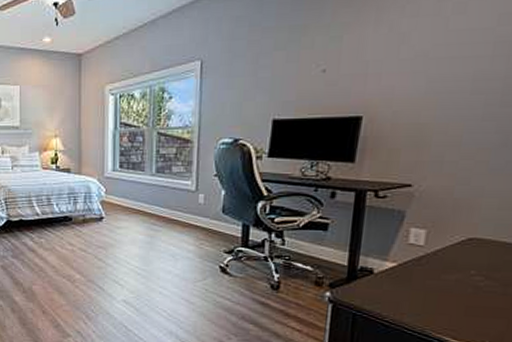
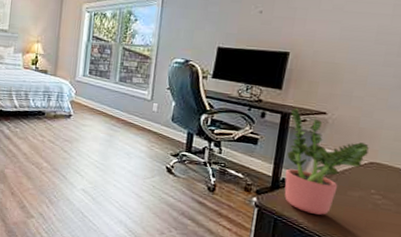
potted plant: none [363,183,467,305] -> present [284,108,369,215]

